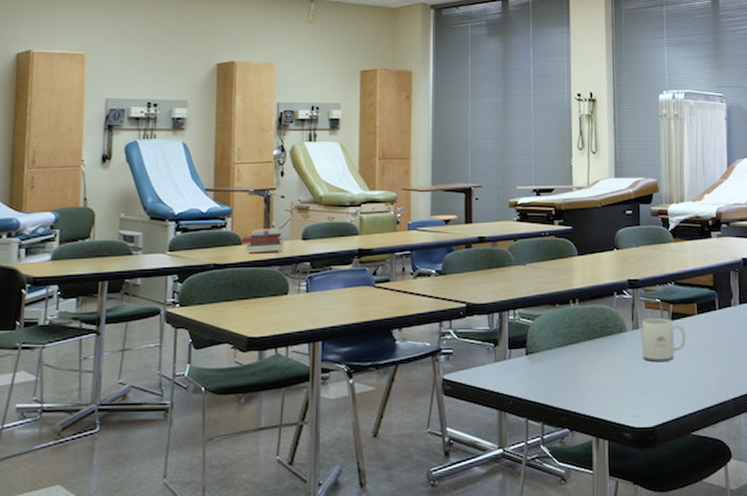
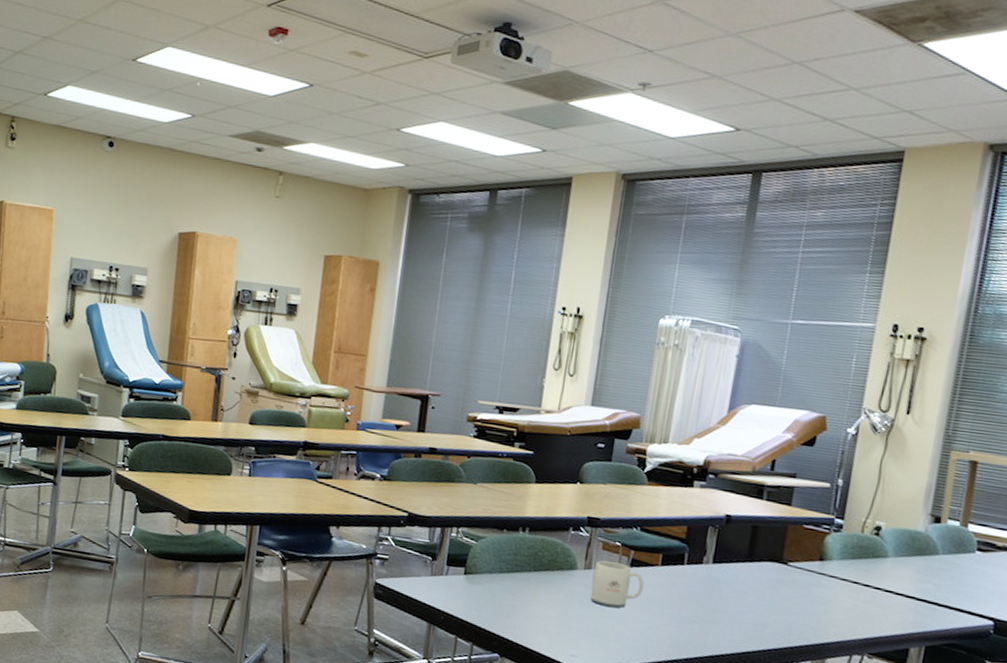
books: present [241,227,284,254] -> none [190,406,232,434]

